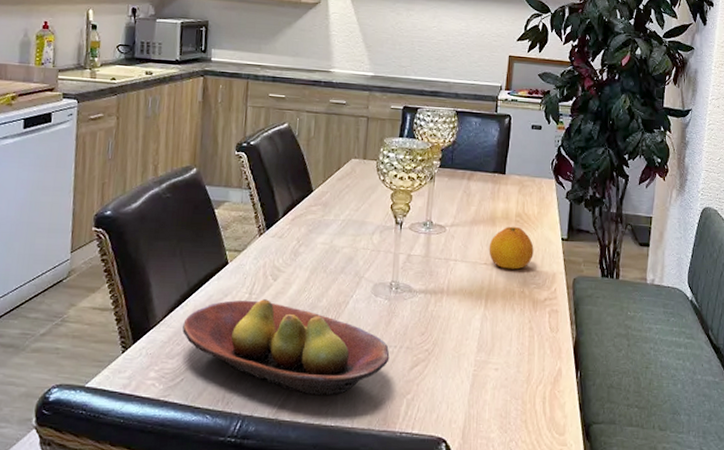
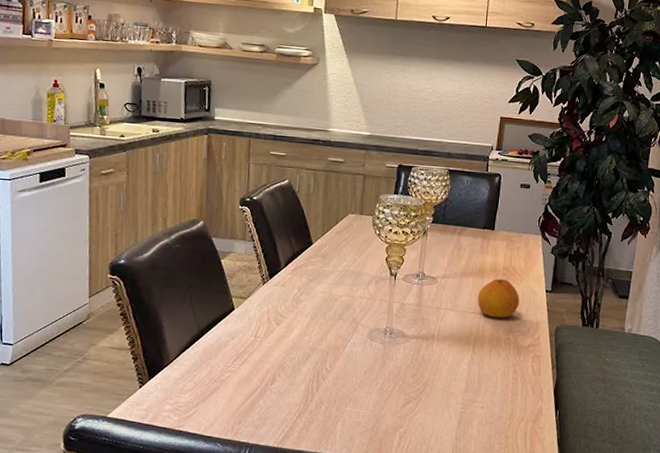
fruit bowl: present [182,299,390,396] -> none [194,342,384,429]

